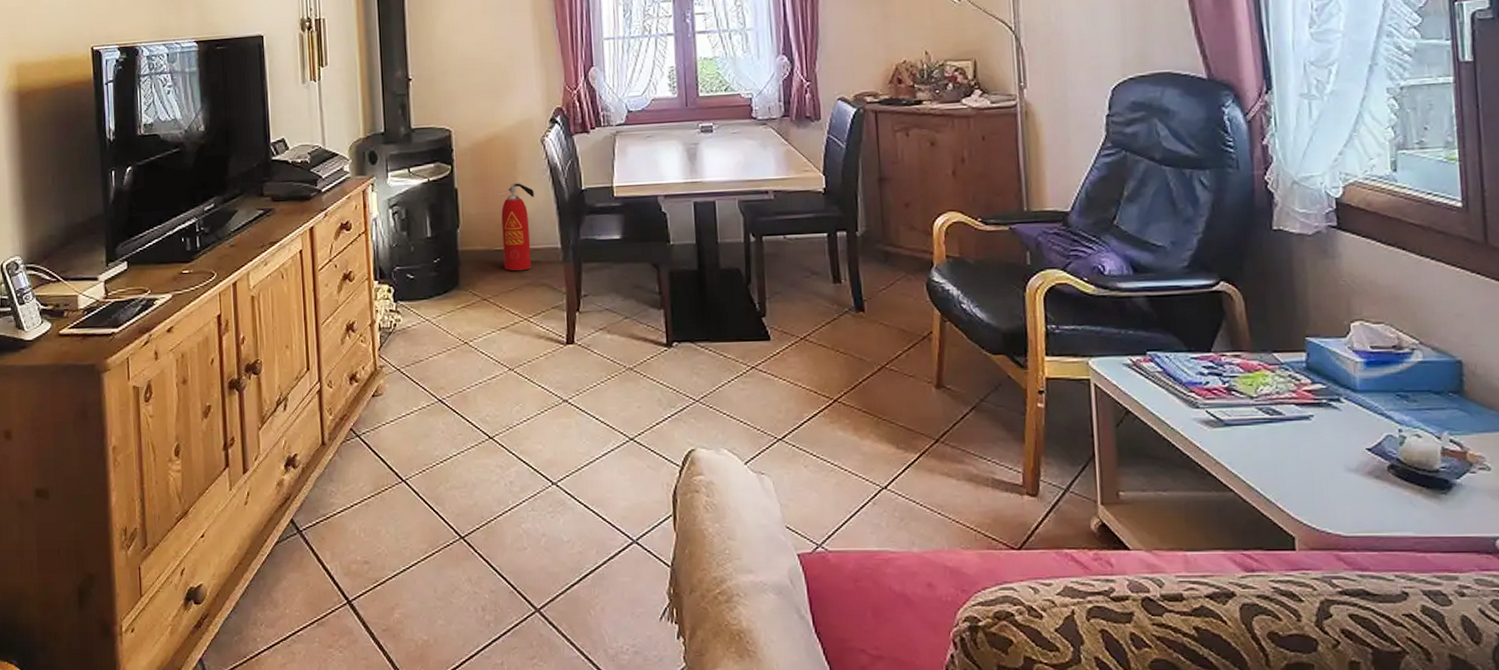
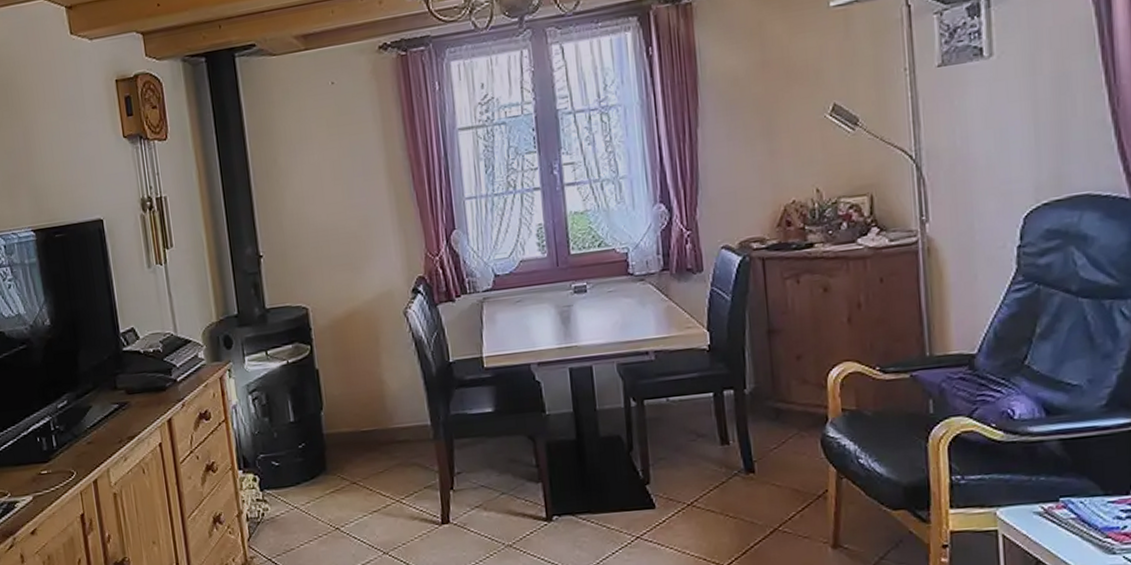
fire extinguisher: present [497,183,534,271] -> none [360,359,401,452]

